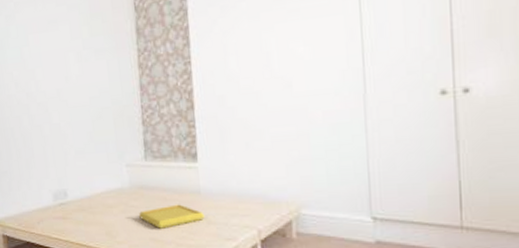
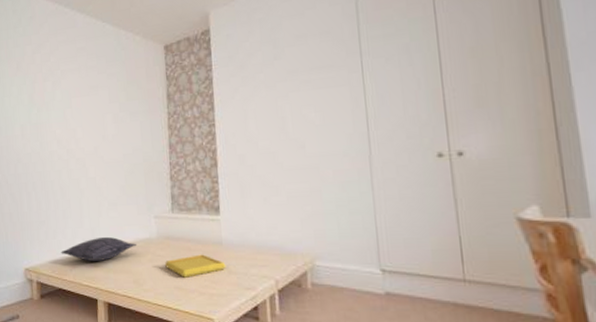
pillow: none [26,187,109,213] -> present [61,236,137,261]

